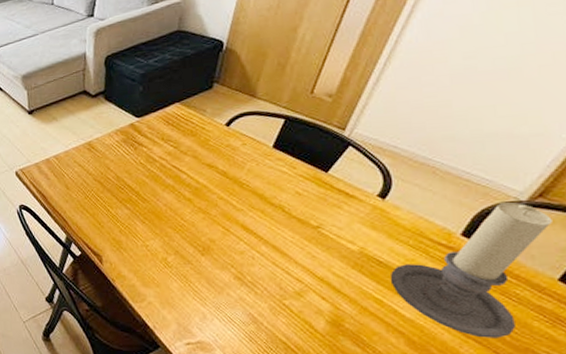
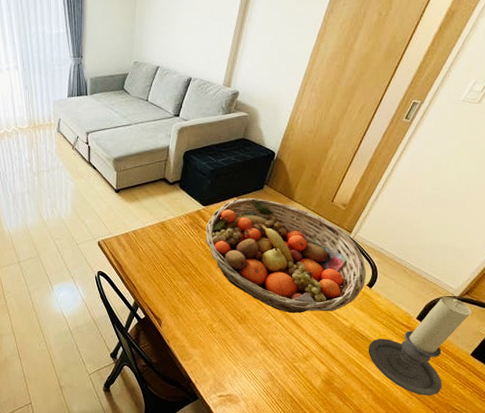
fruit basket: none [143,100,376,238] -> present [206,197,367,313]

